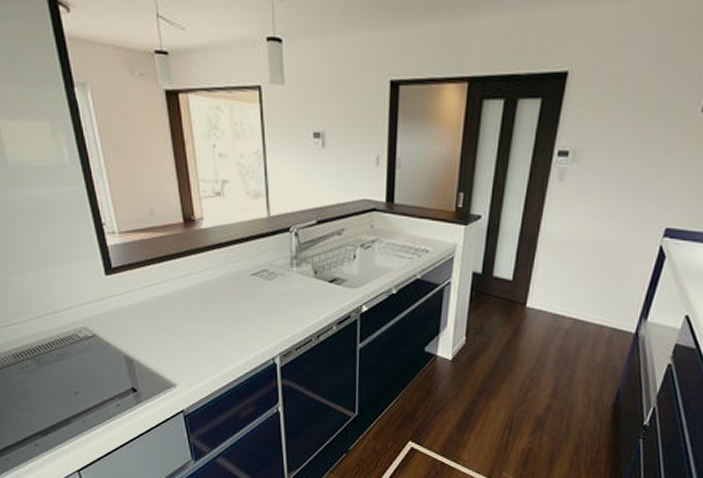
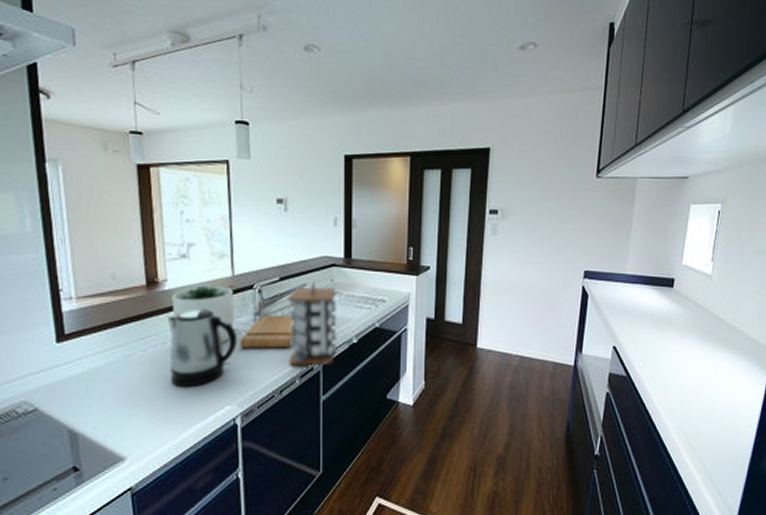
kettle: none [205,249,275,325] -> present [167,308,238,387]
planter: none [209,225,270,285] -> present [172,285,234,343]
cutting board: none [277,260,333,293] -> present [239,316,295,347]
spice rack: none [325,225,377,314] -> present [288,280,337,367]

